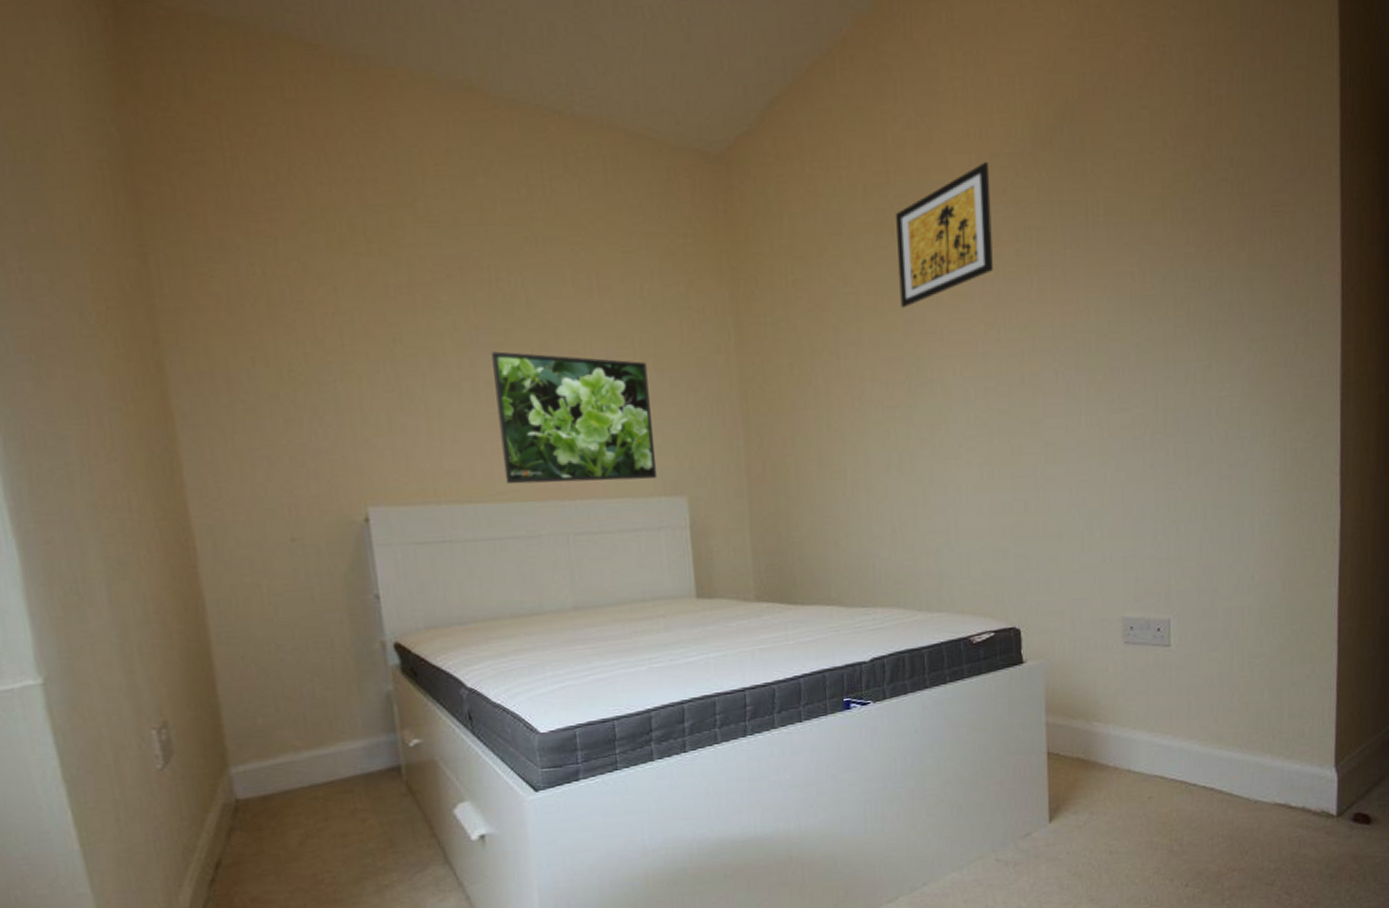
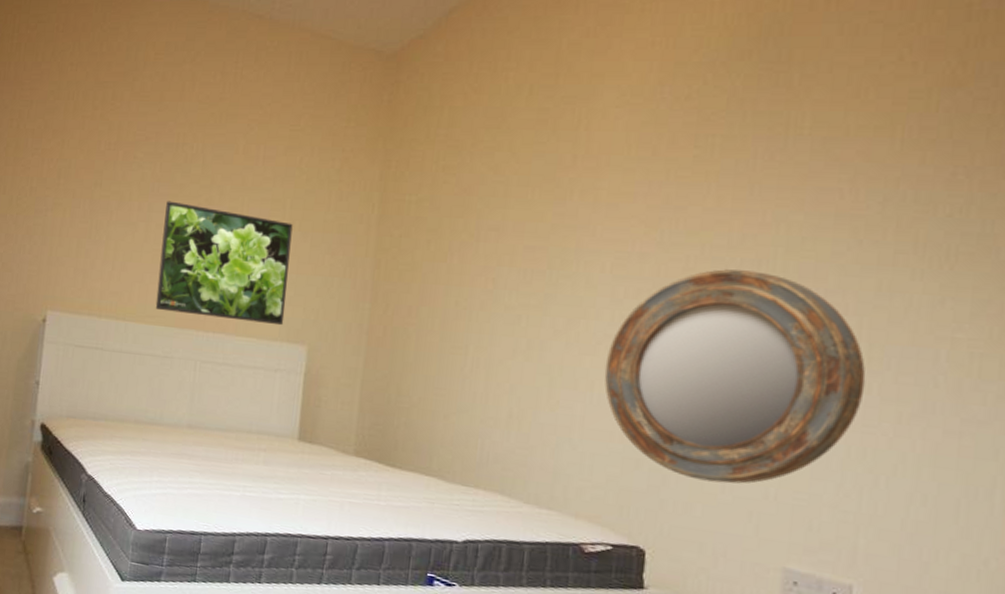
wall art: present [896,161,993,309] -> none [552,69,673,202]
home mirror: none [968,357,1164,557] -> present [604,269,866,484]

